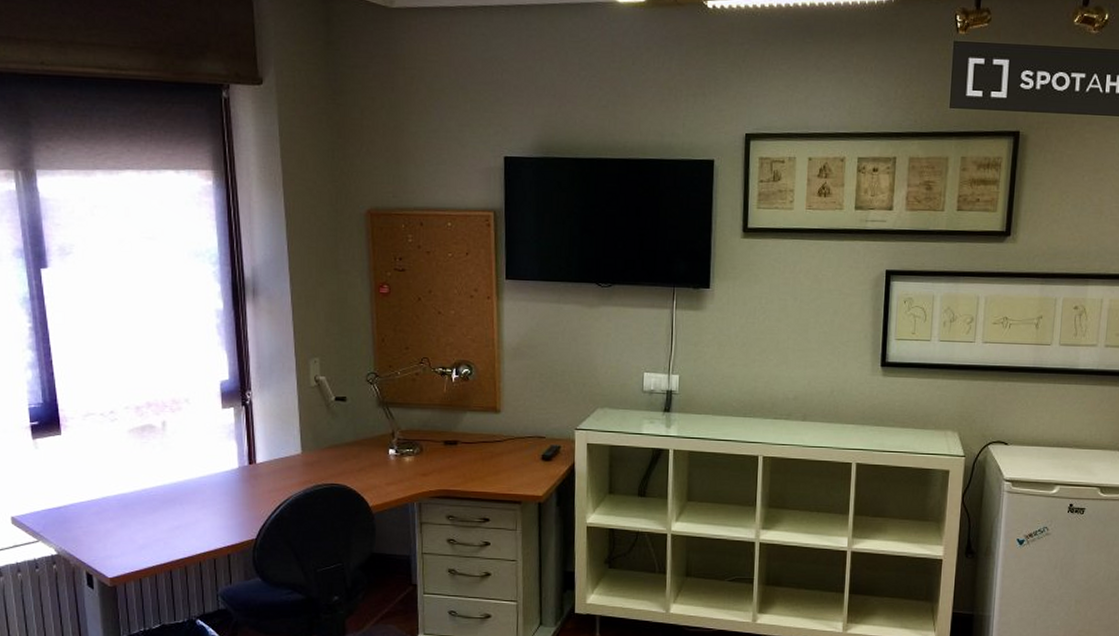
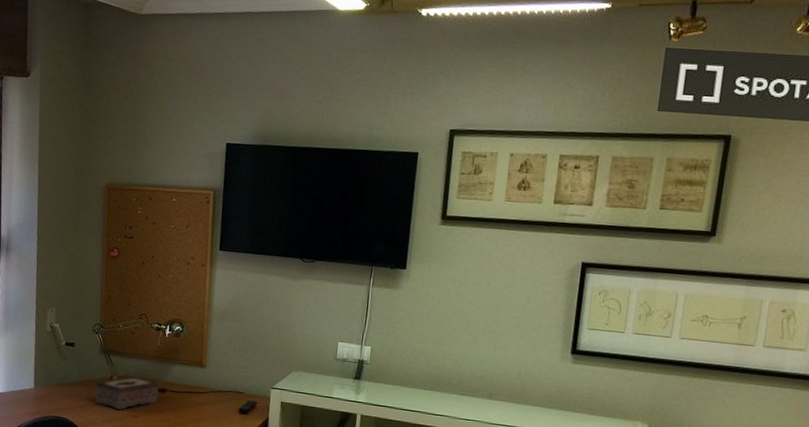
tissue box: none [376,429,450,469] -> present [95,376,159,410]

